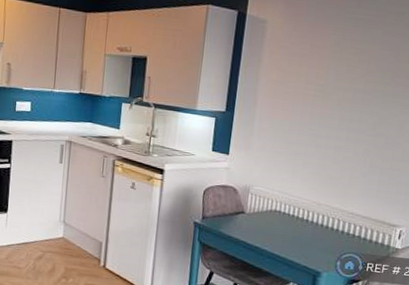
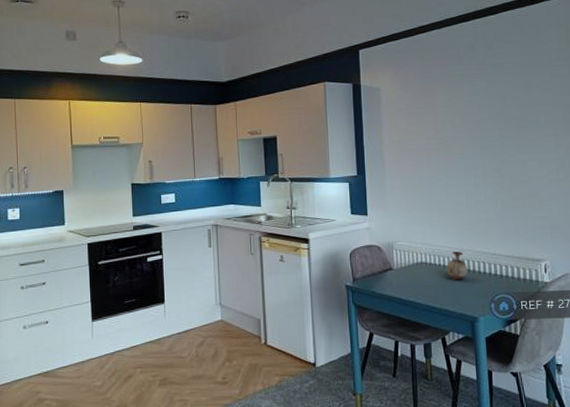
vase: none [299,204,322,234] -> present [446,251,468,281]

